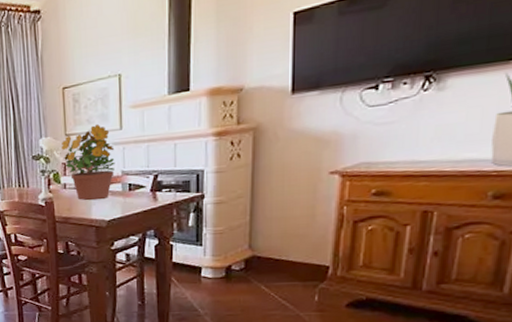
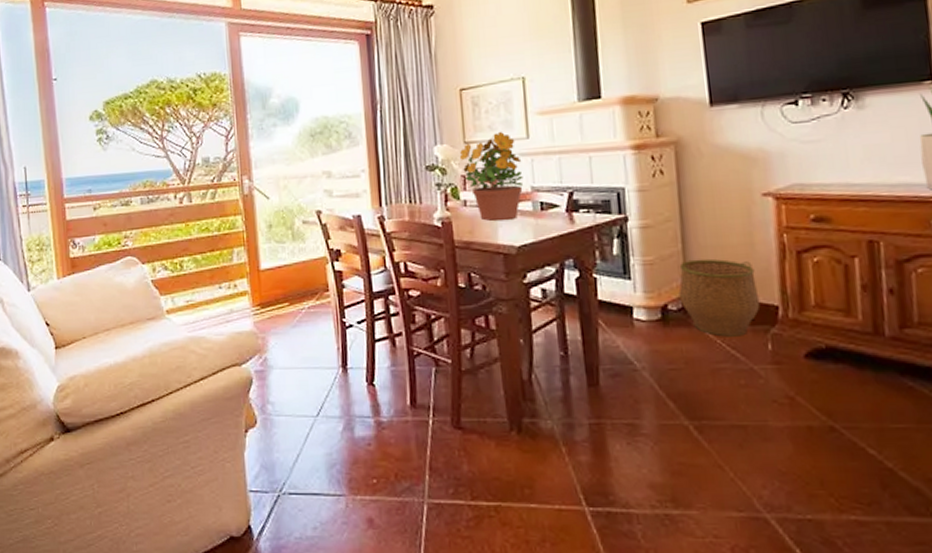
basket: none [242,228,313,291] -> present [678,259,761,337]

